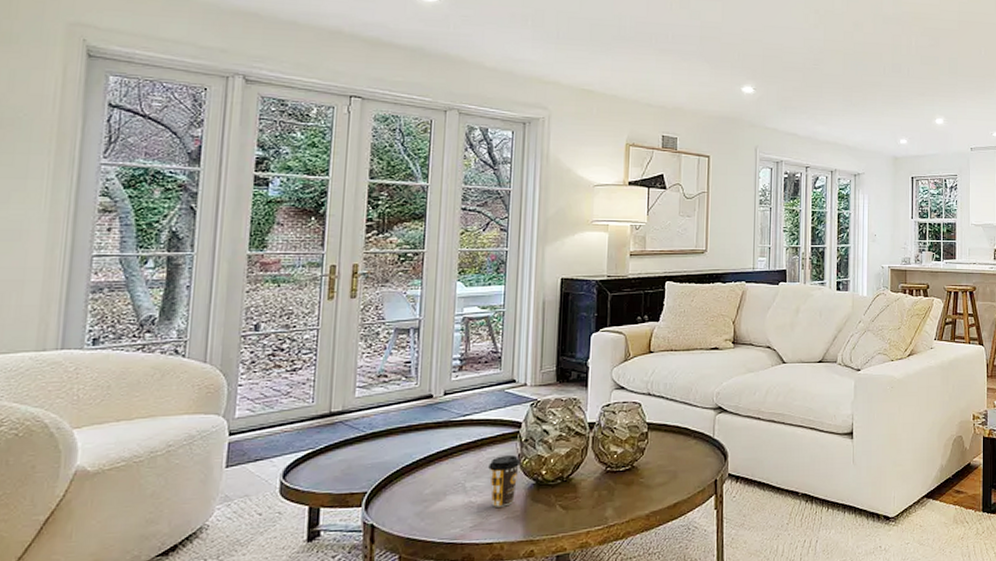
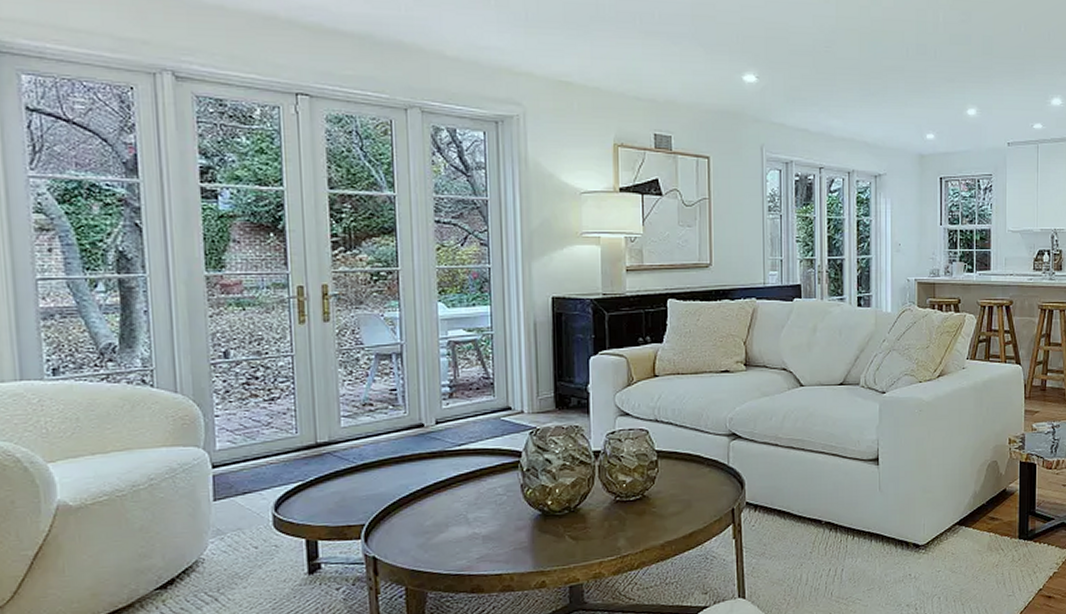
coffee cup: present [488,454,521,507] -> none [490,485,524,539]

